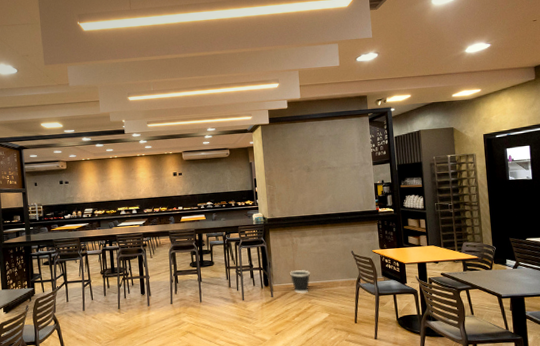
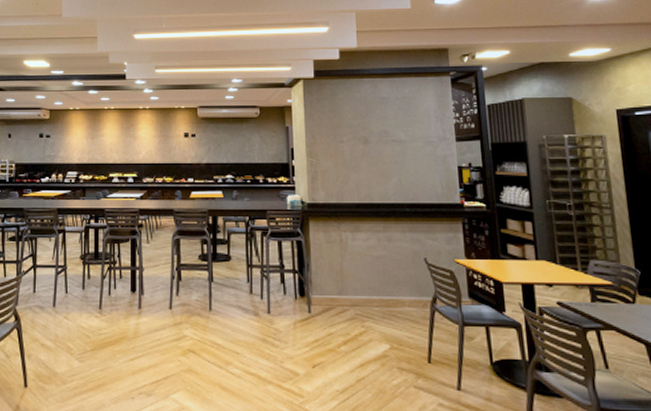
wastebasket: present [289,270,311,294] -> none [335,278,365,312]

